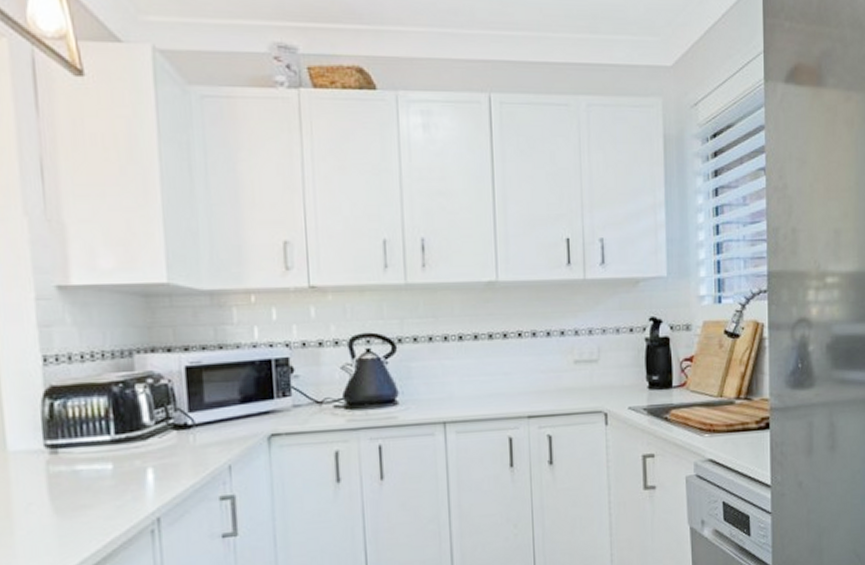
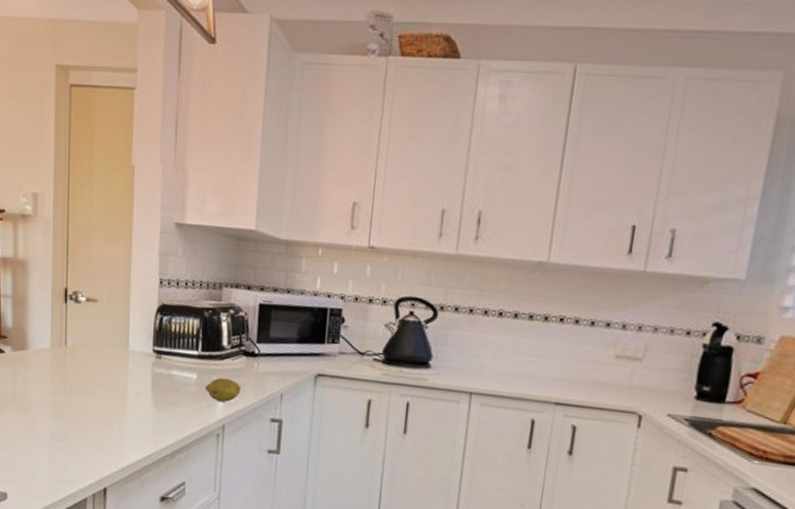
fruit: none [126,460,176,490] -> present [205,377,241,402]

